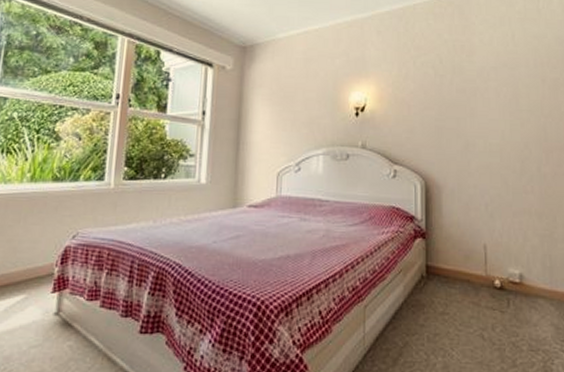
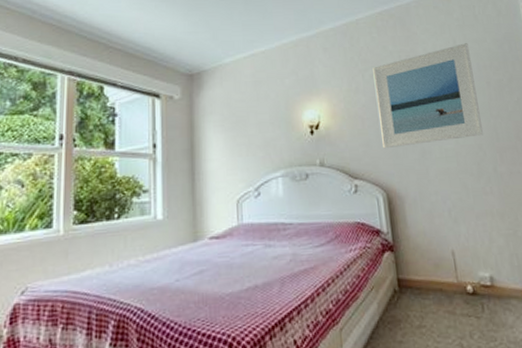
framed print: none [425,37,531,138] -> present [372,43,483,149]

